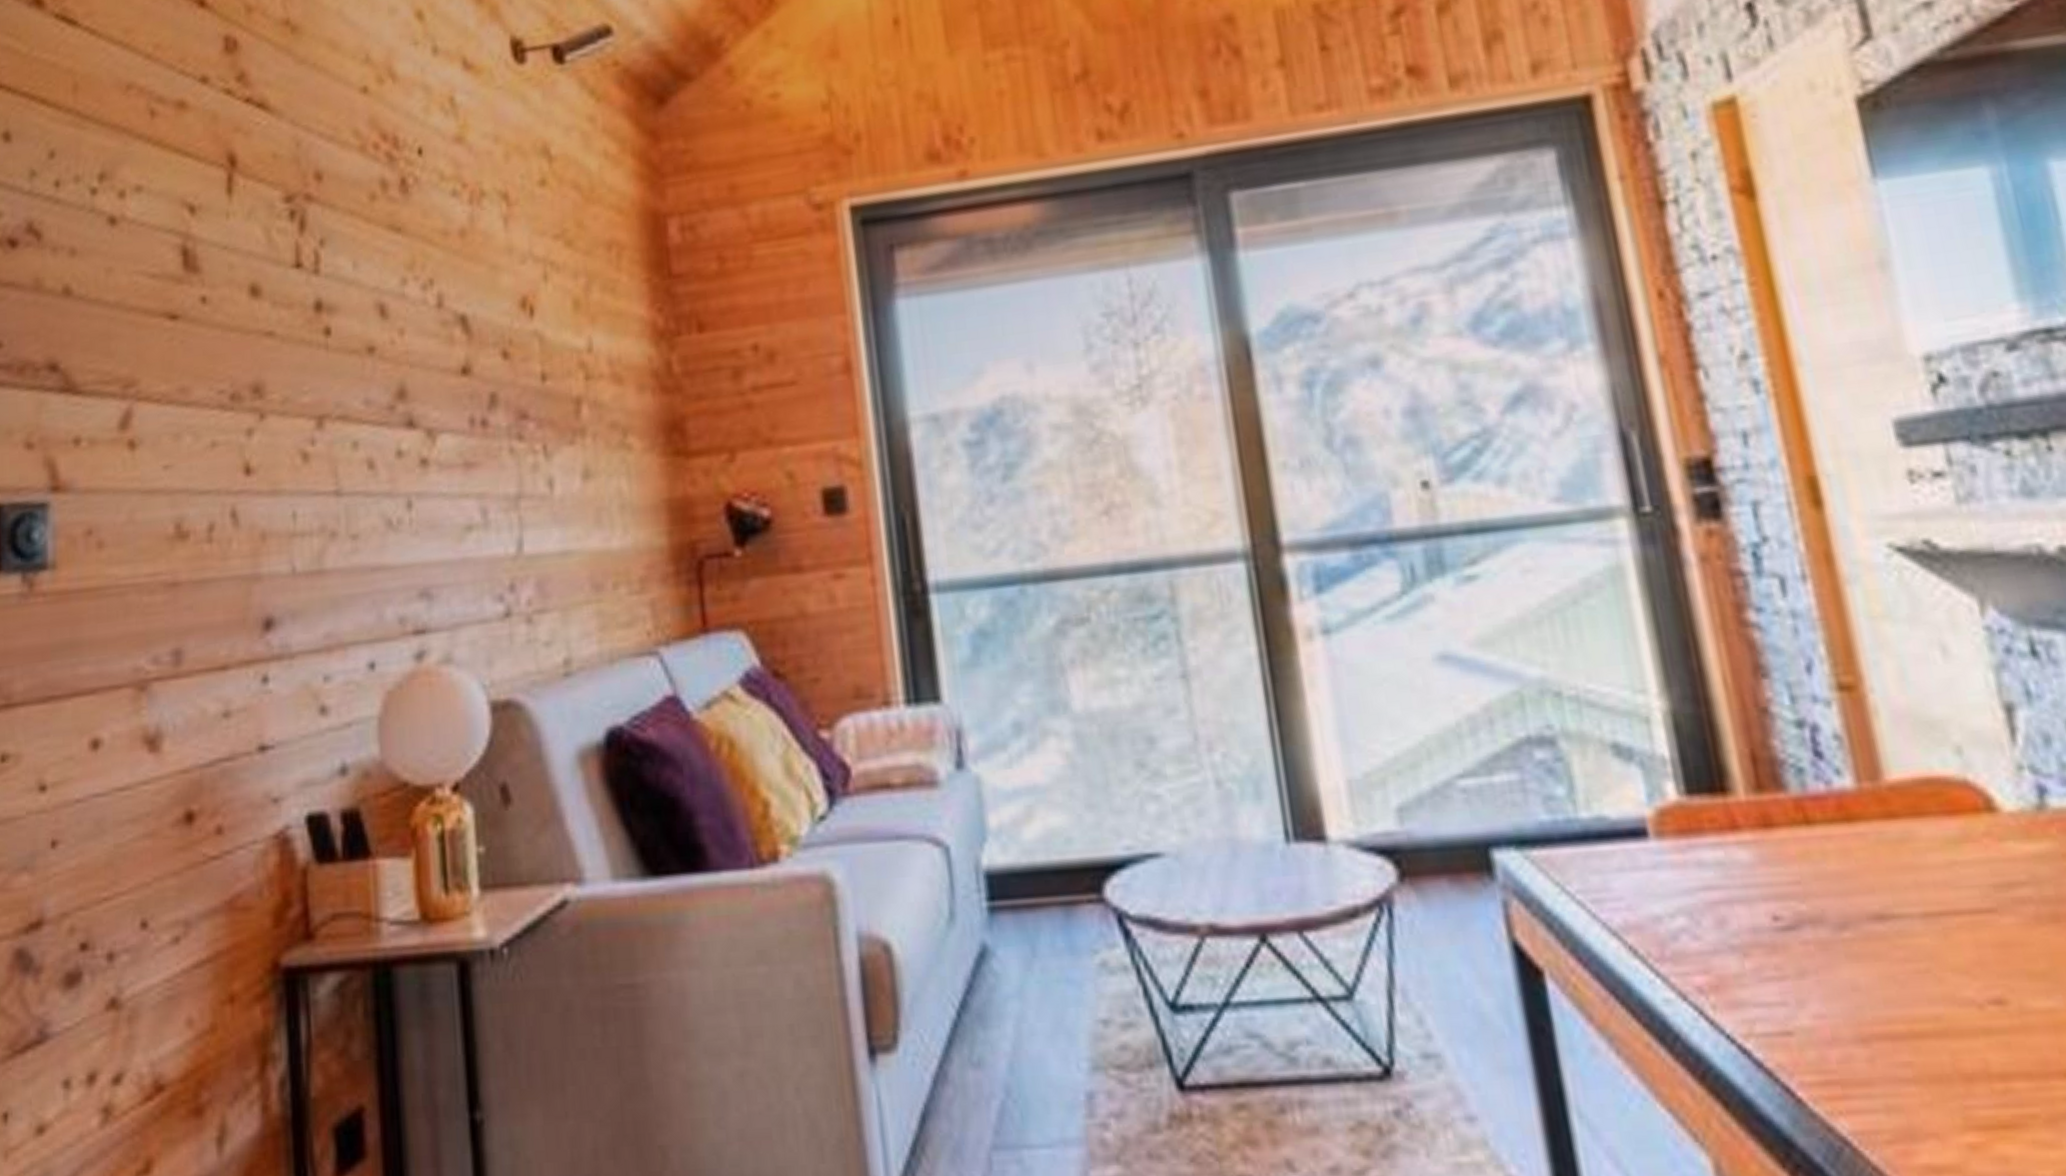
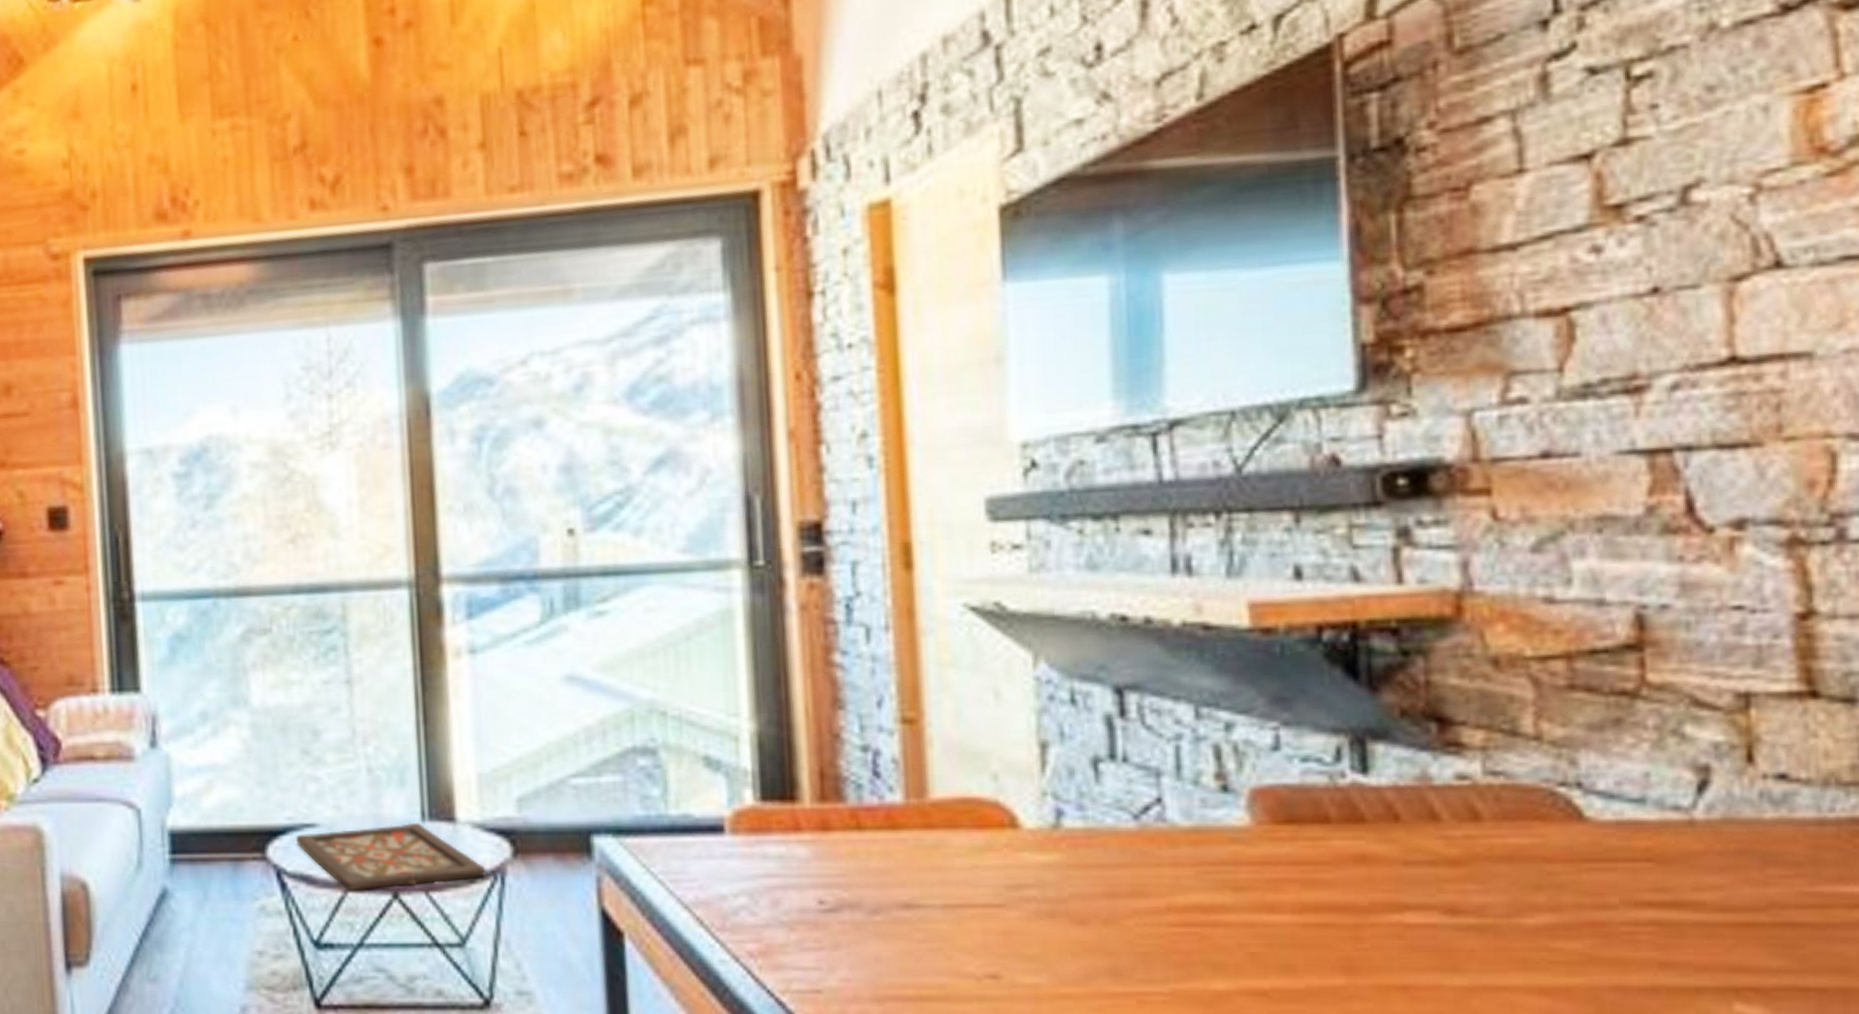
decorative tray: none [1137,844,1371,936] -> present [296,822,488,891]

